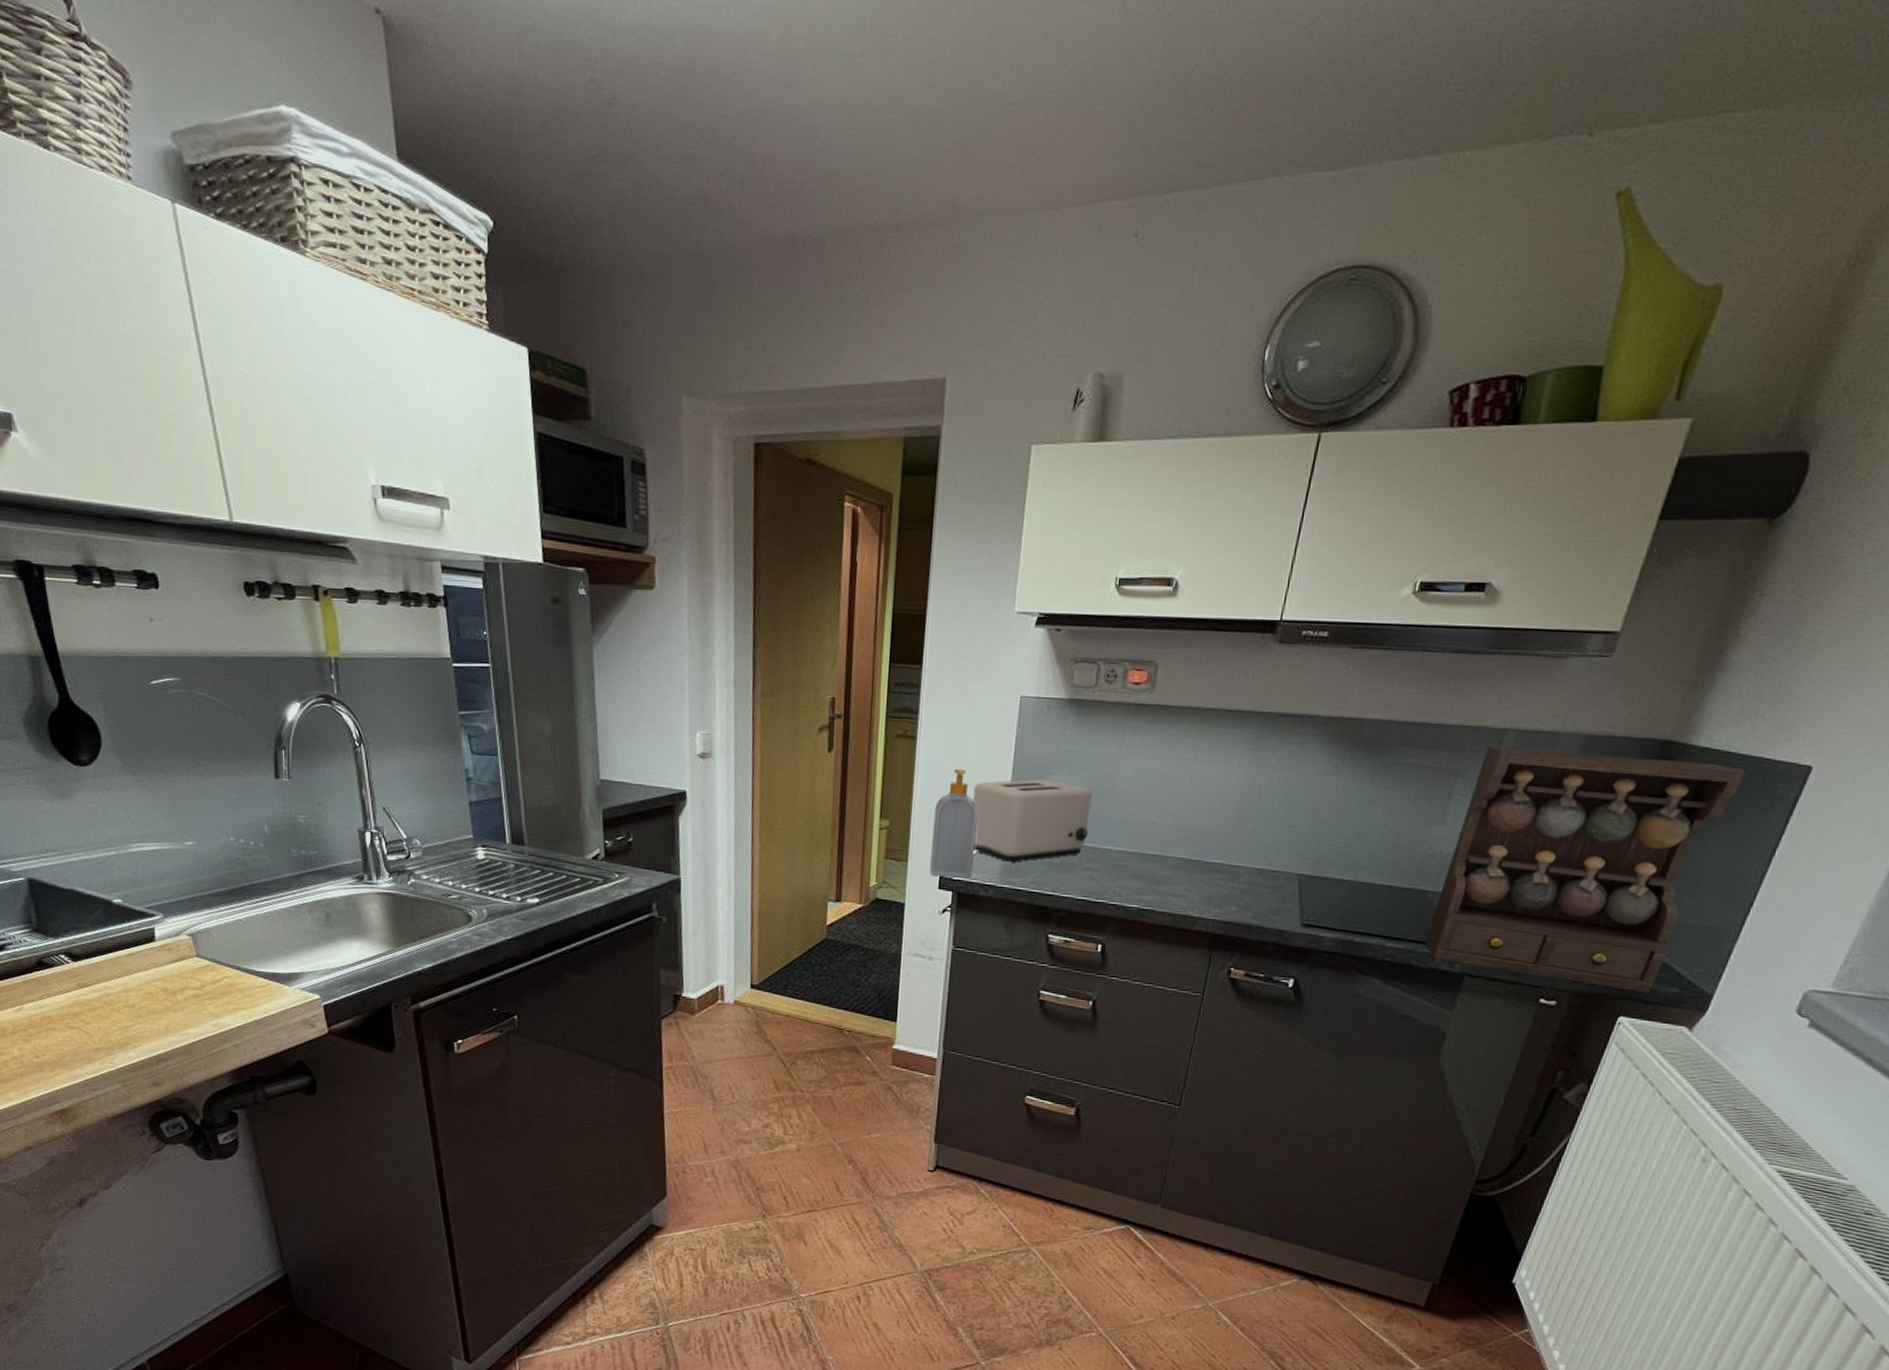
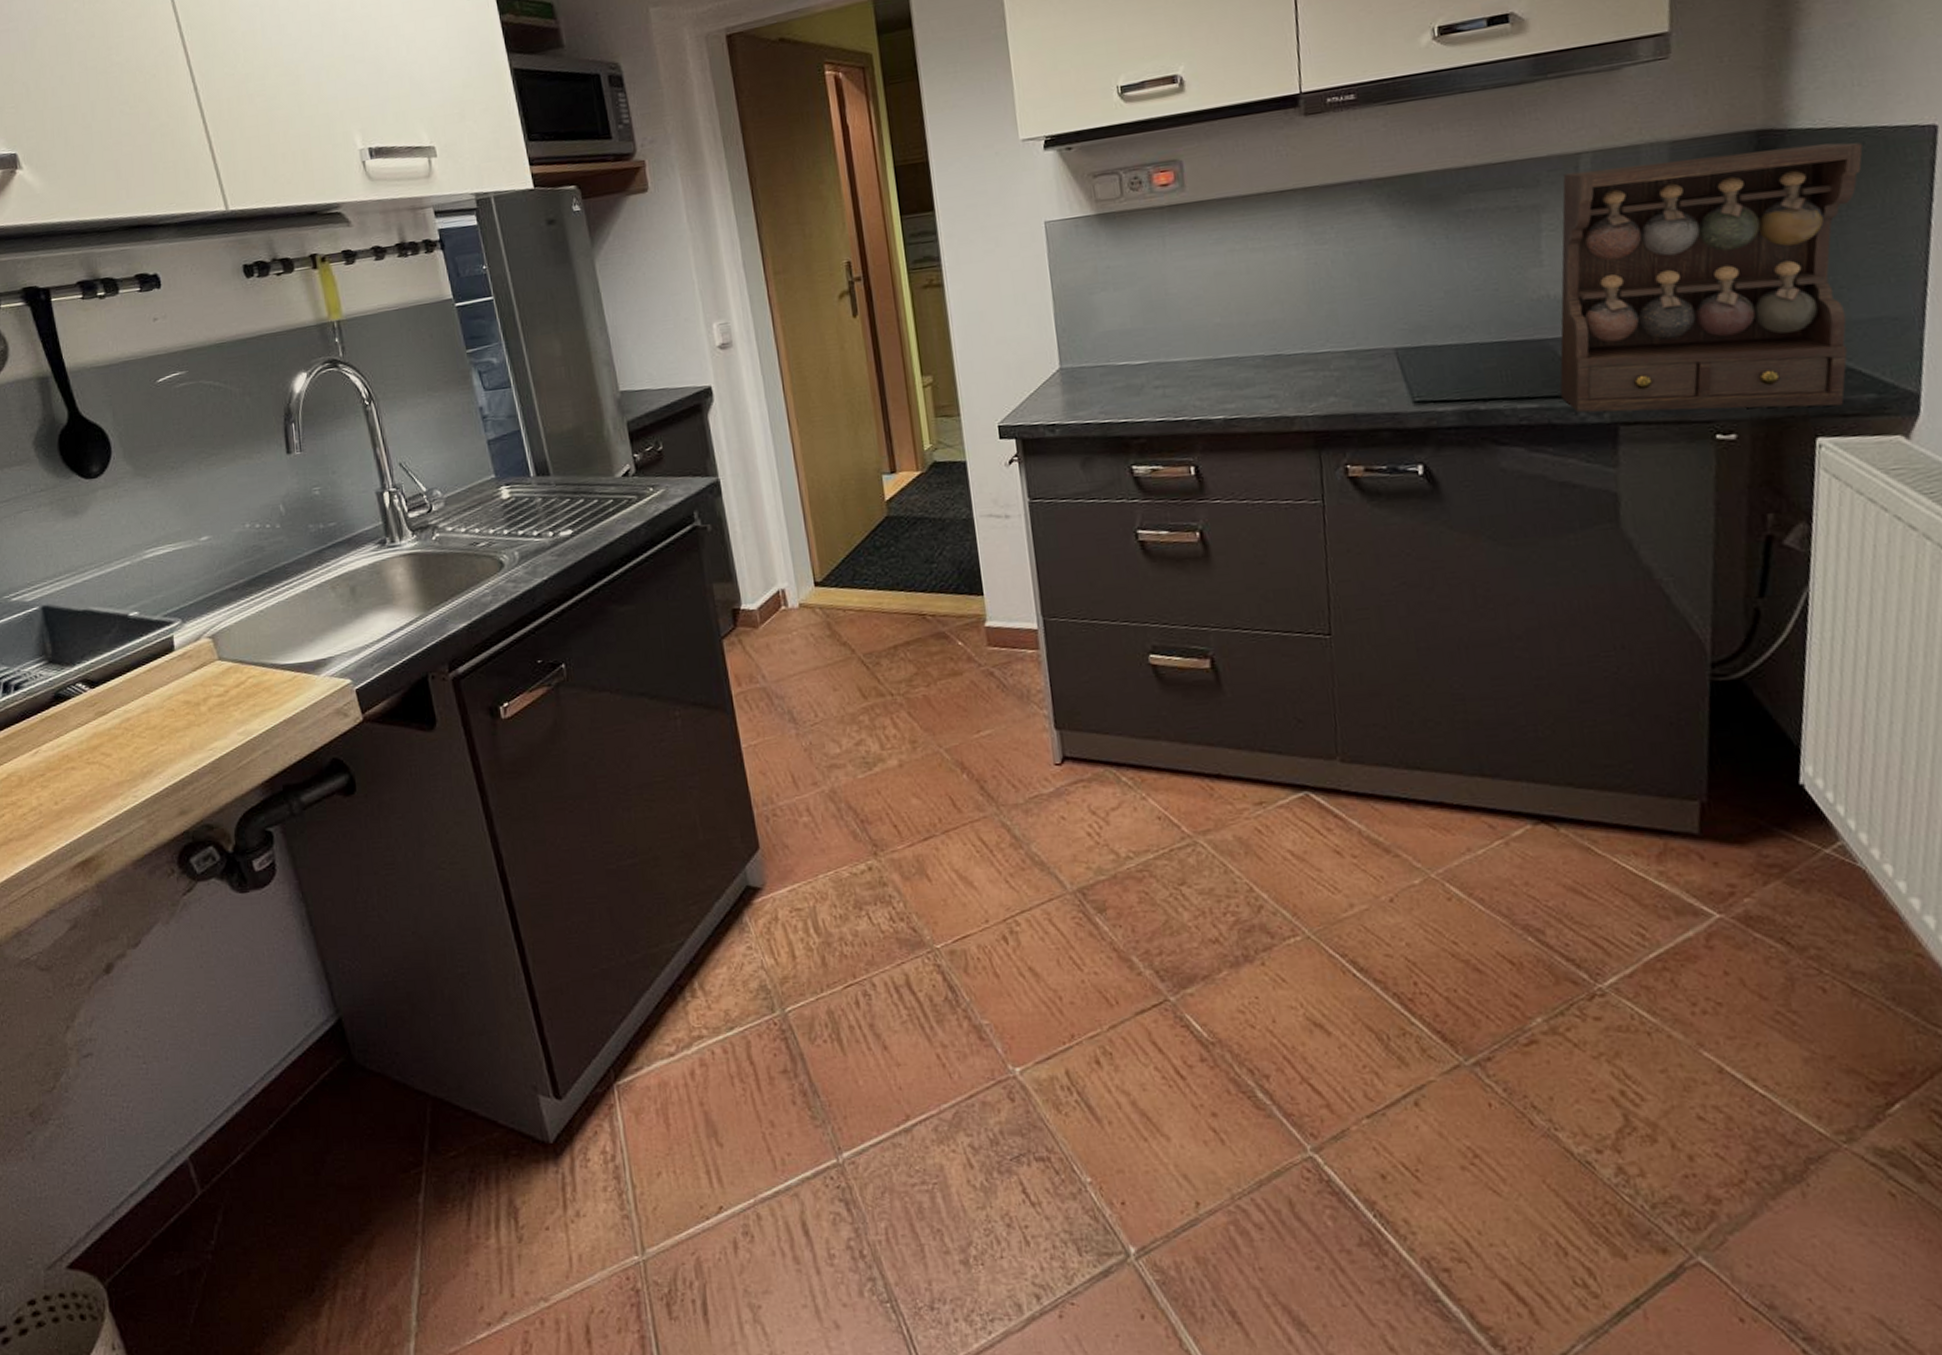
soap bottle: present [930,769,979,879] -> none [977,308,1034,427]
toaster: present [973,778,1092,862] -> none [1015,299,1150,396]

